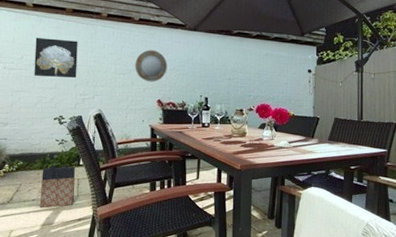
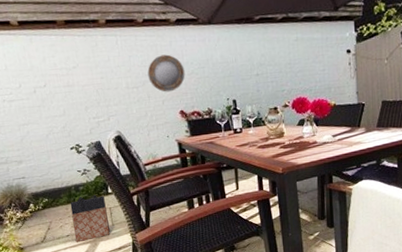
wall art: present [34,38,78,78] -> none [30,57,86,105]

